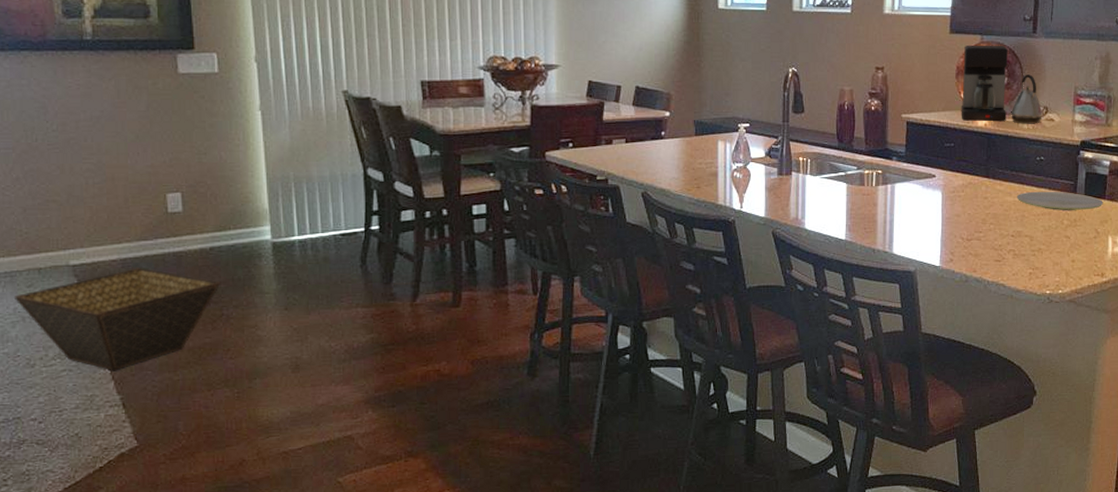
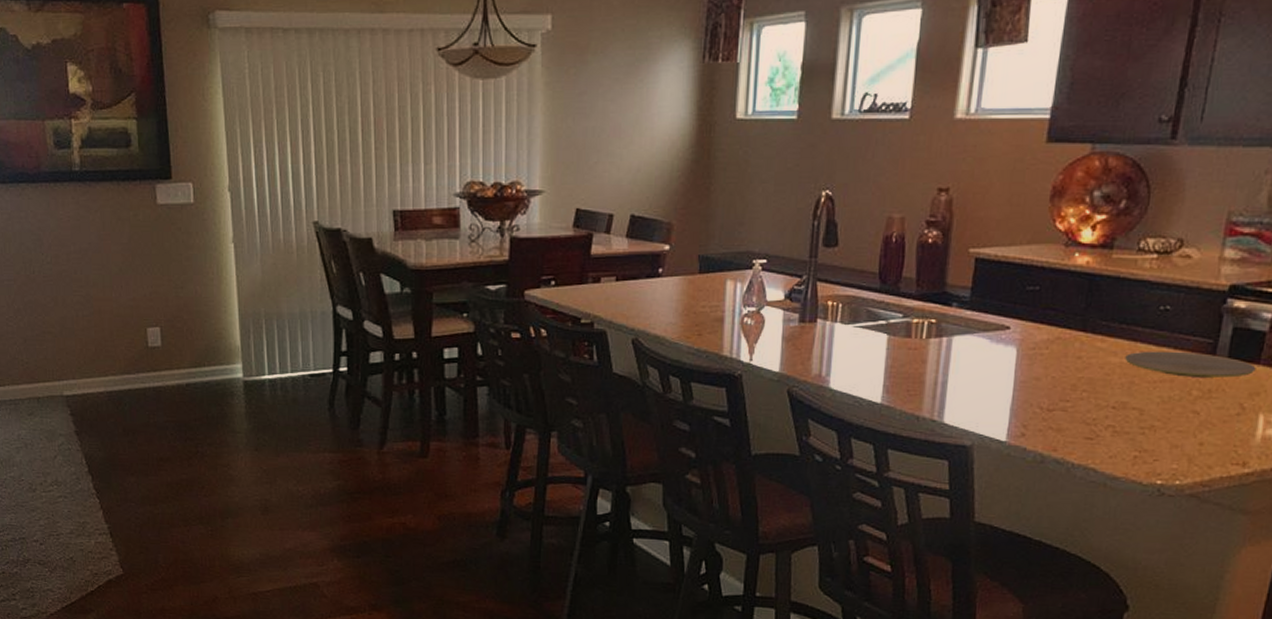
basket: present [13,268,220,371] -> none [17,401,195,501]
coffee maker: present [961,45,1008,121] -> none [1053,156,1131,257]
kettle: present [1011,74,1043,124] -> none [1126,195,1175,262]

